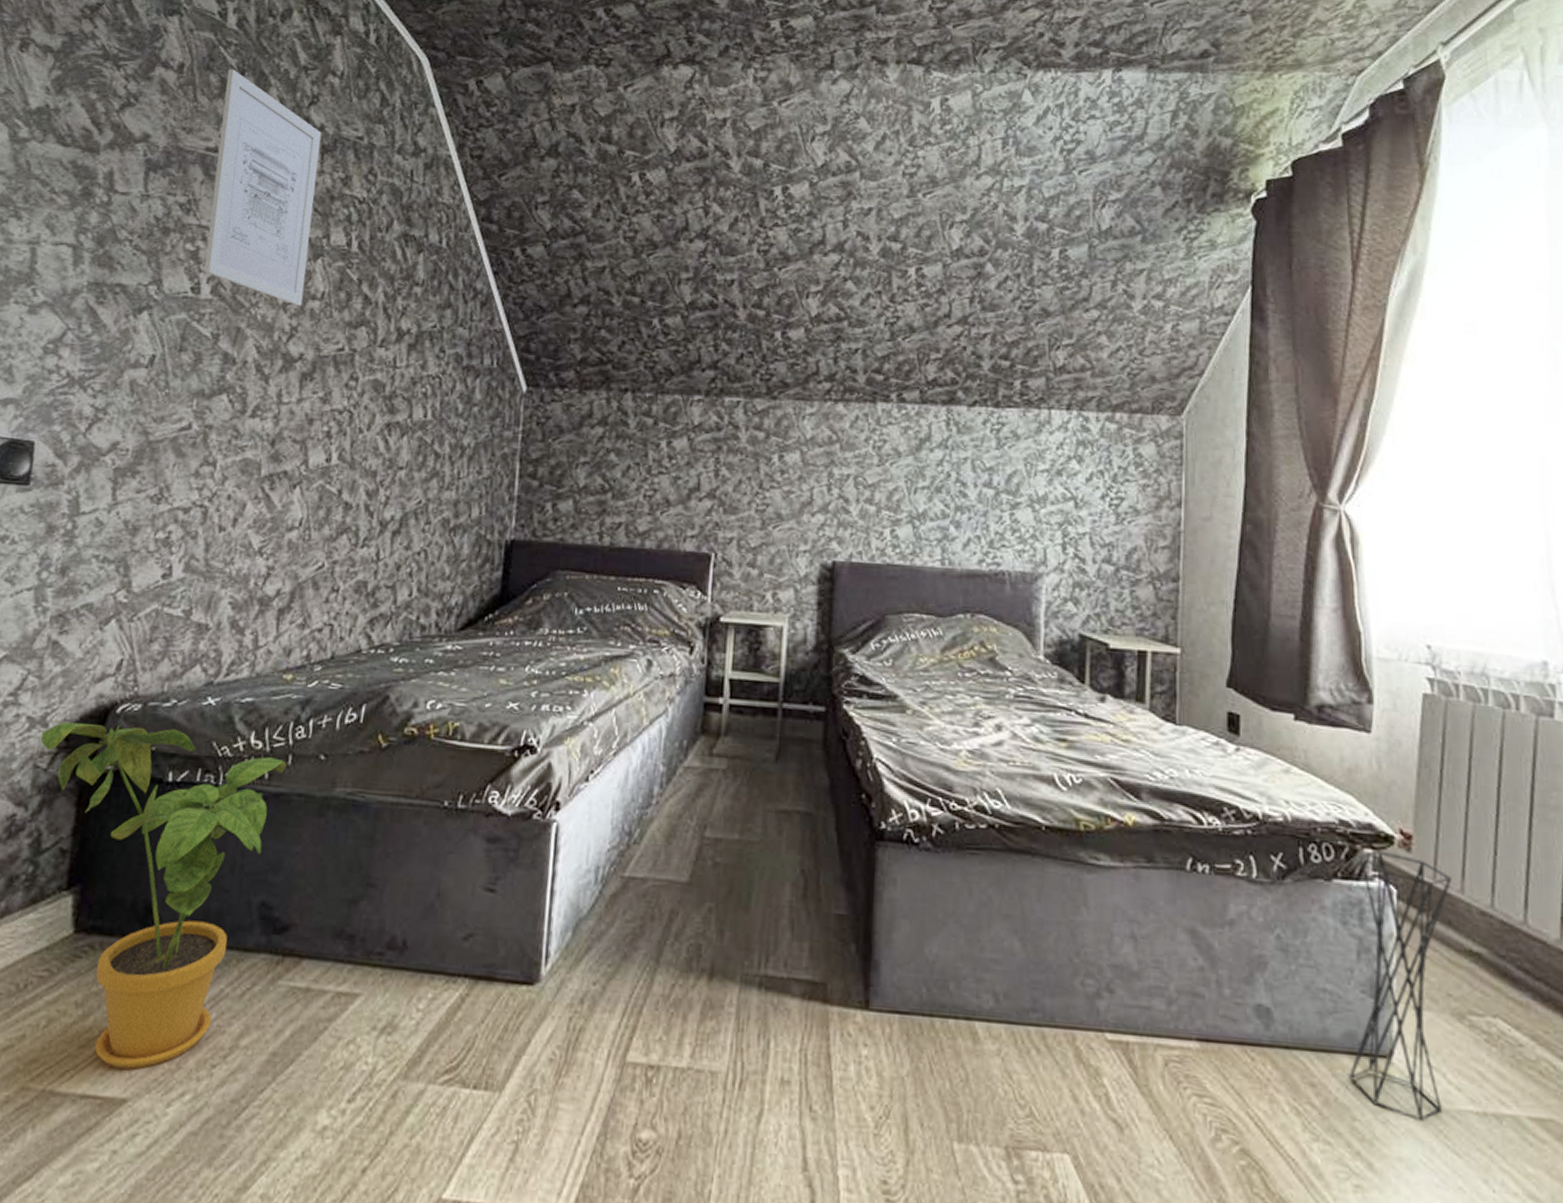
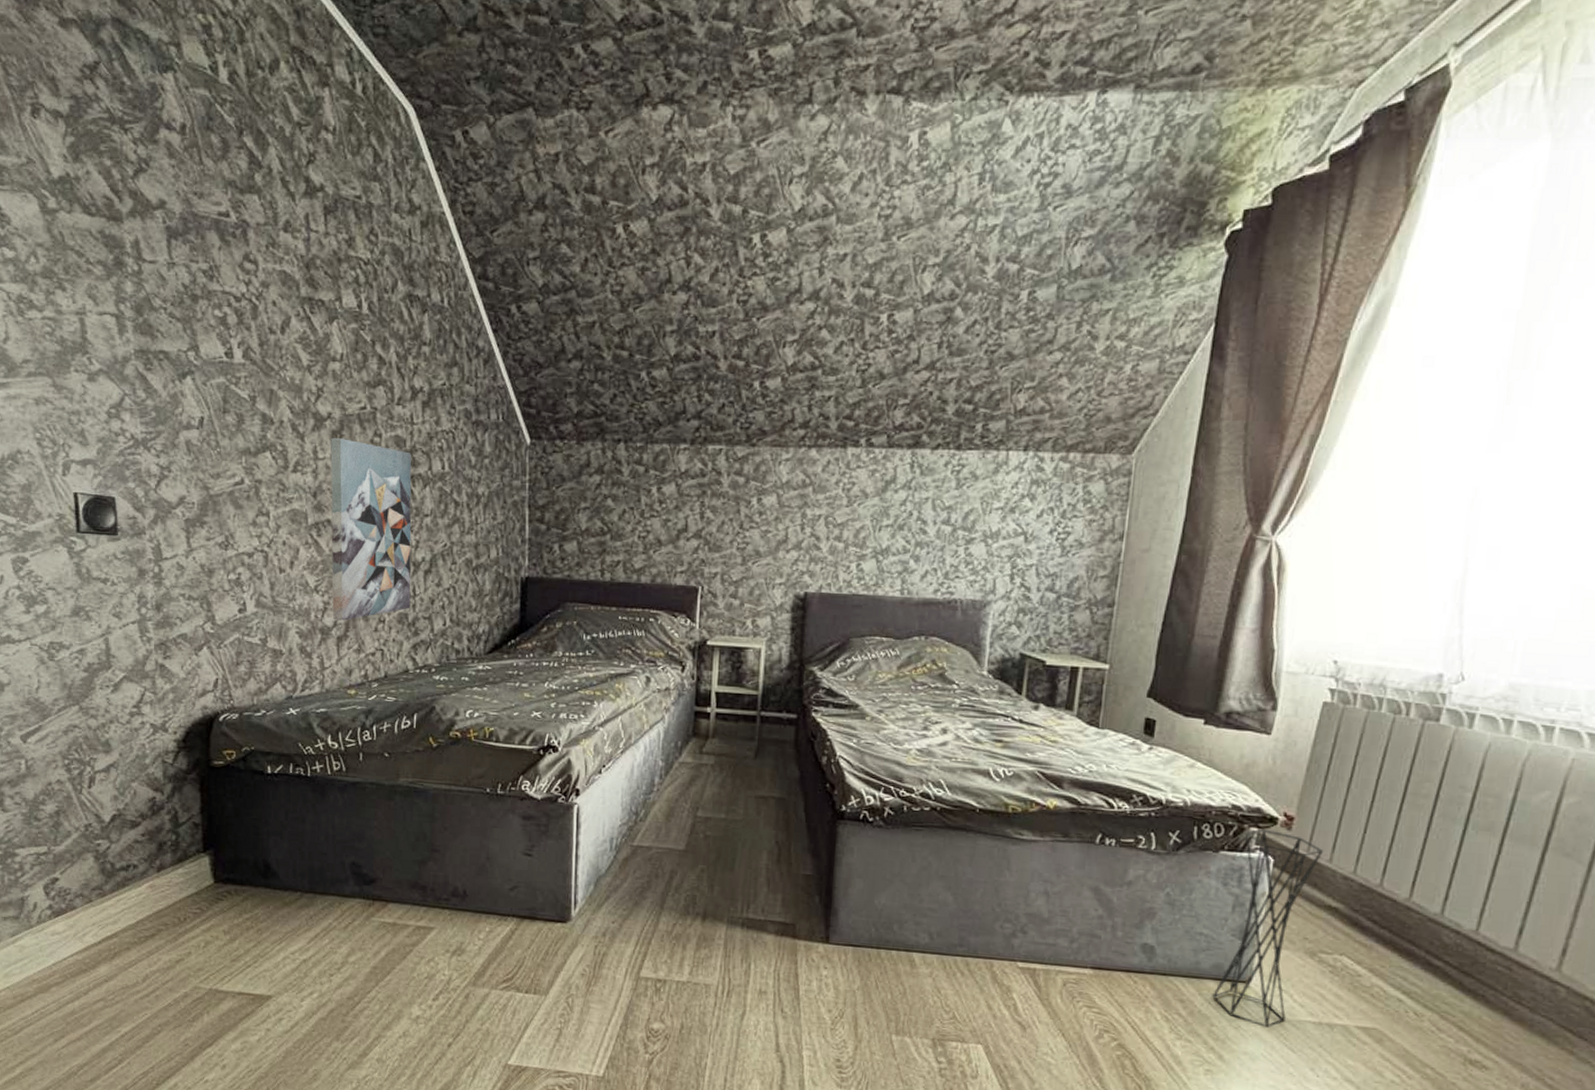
house plant: present [40,722,288,1069] -> none [164,728,359,976]
wall art: present [204,69,322,306] -> none [227,128,325,368]
wall art: none [276,381,390,590] -> present [330,438,412,621]

